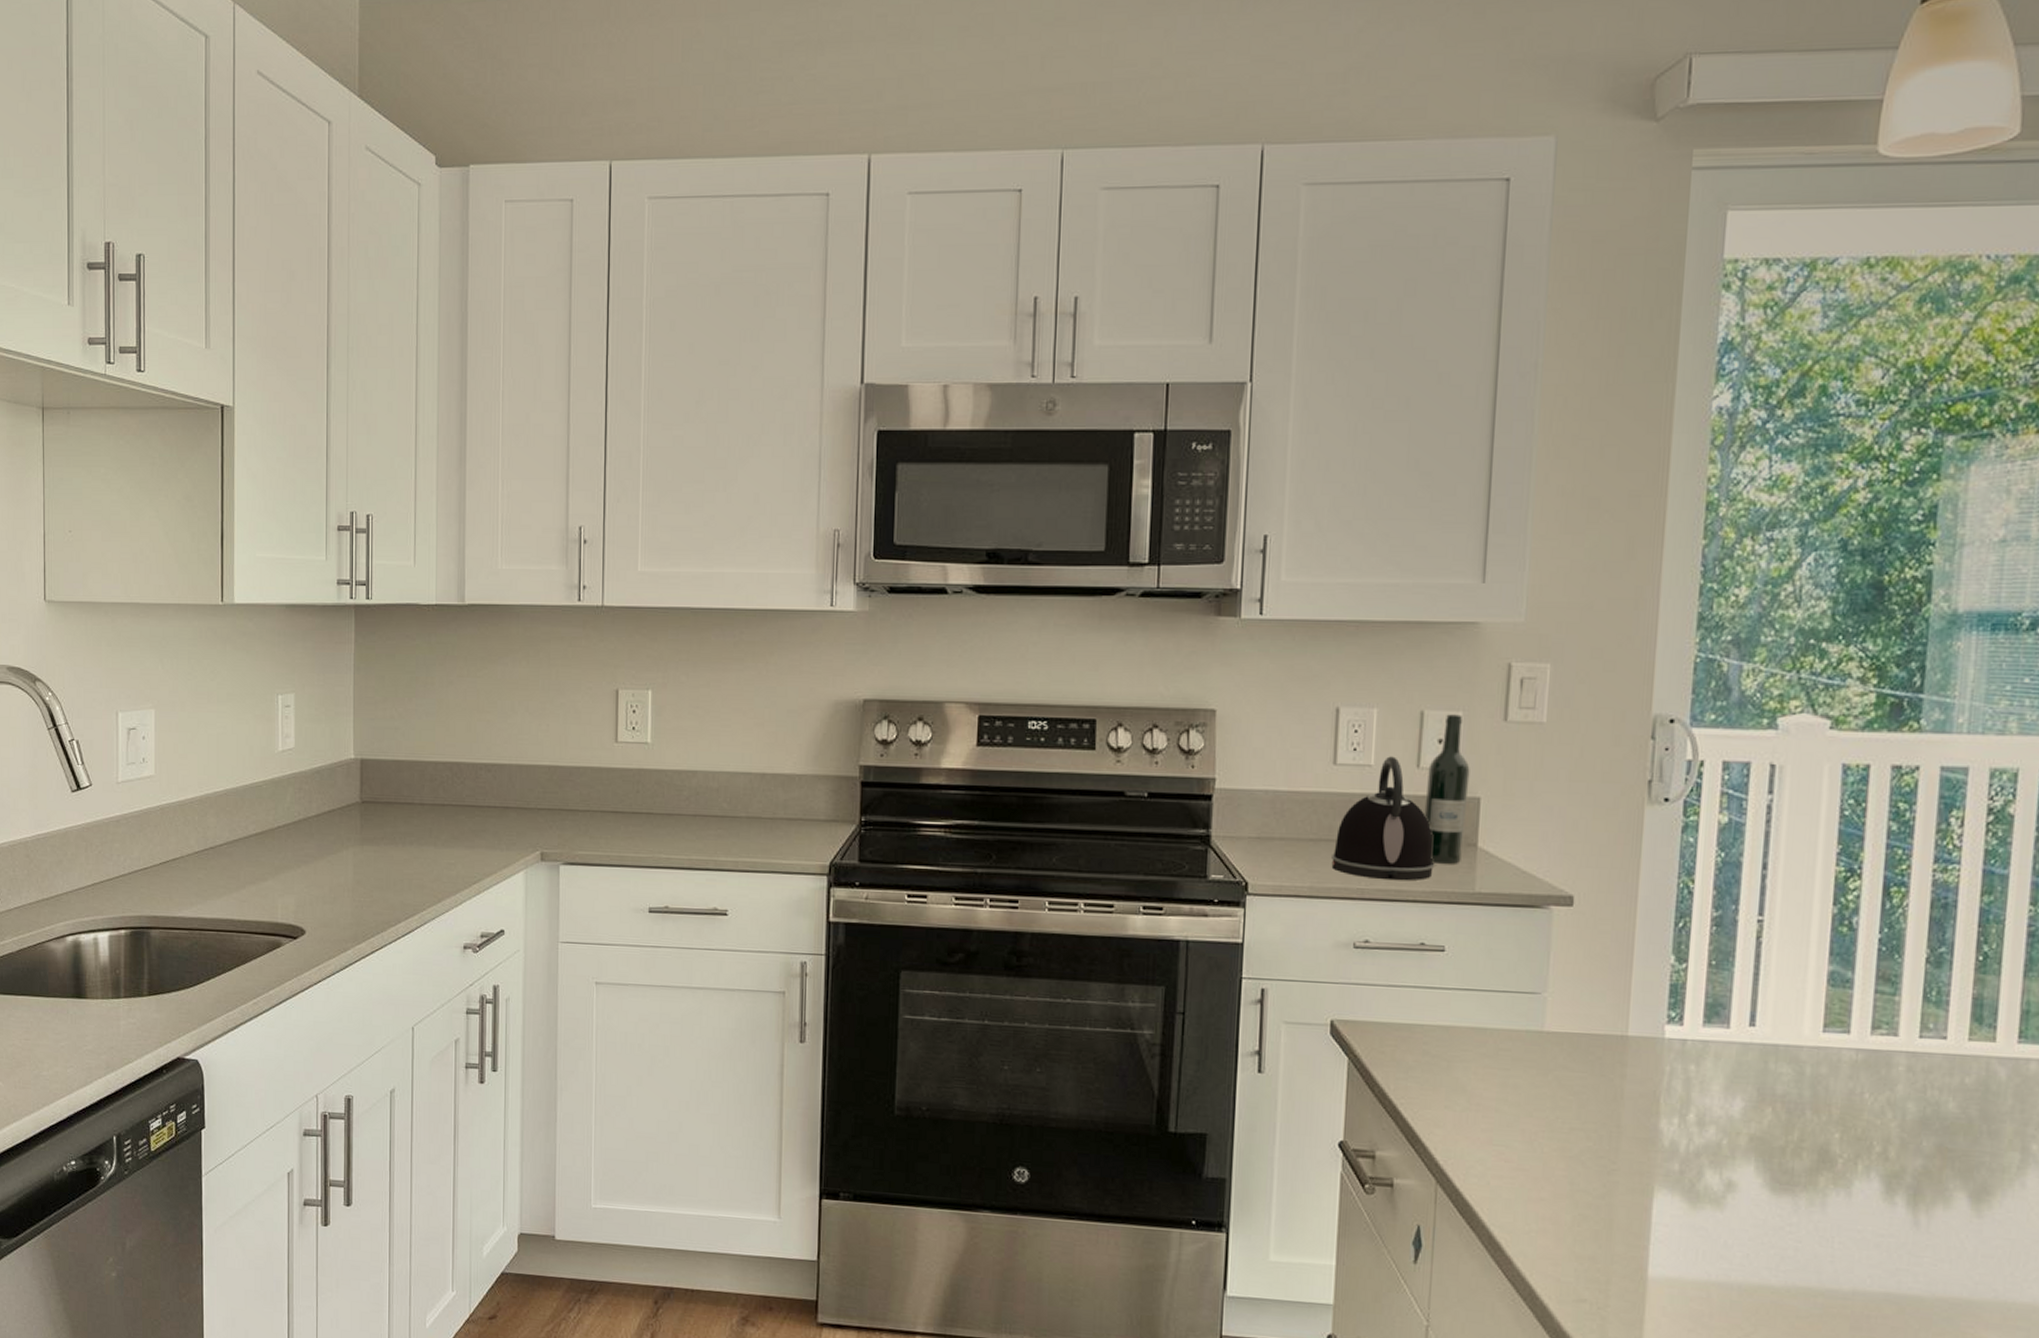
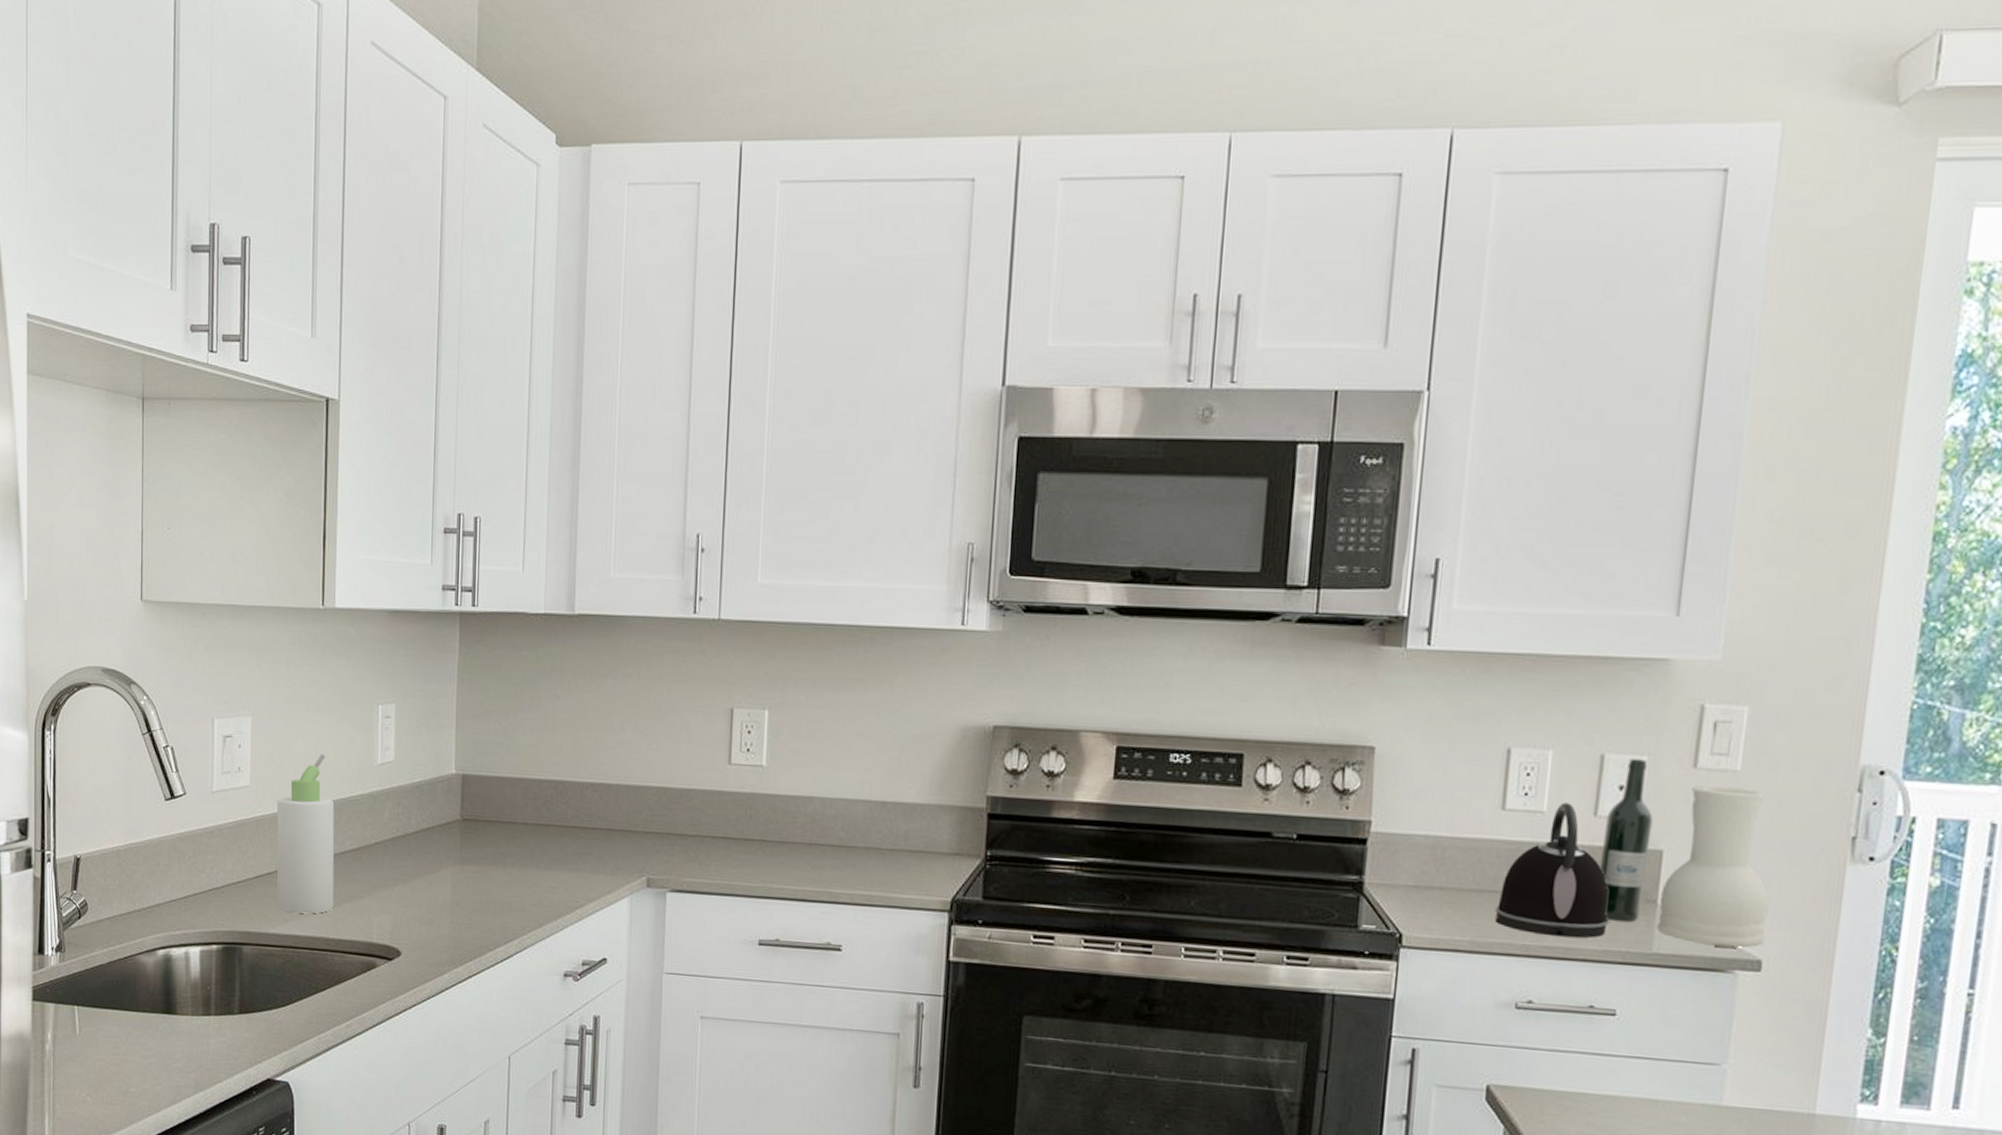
bottle: none [181,743,238,897] -> present [276,754,335,914]
vase: none [1478,737,1578,885] -> present [1657,785,1770,948]

